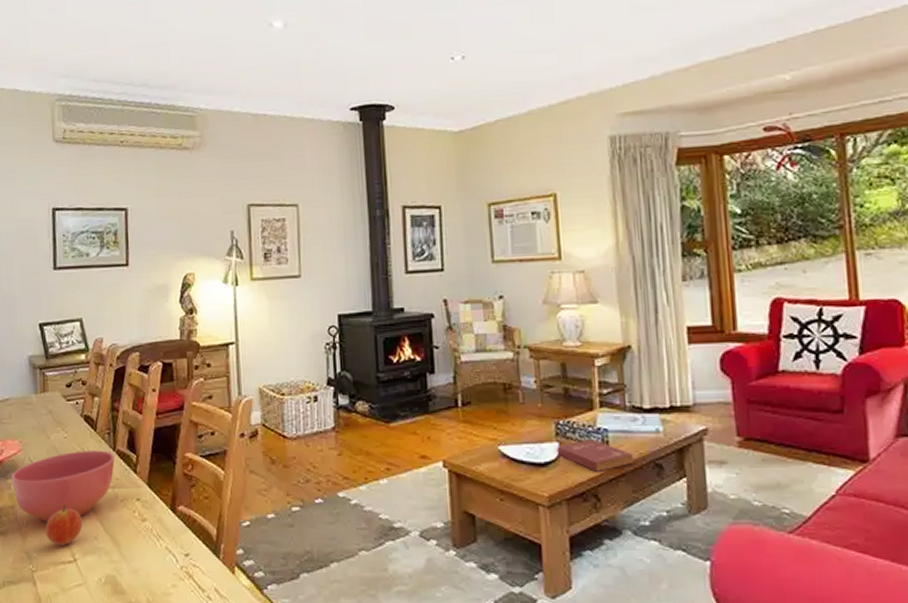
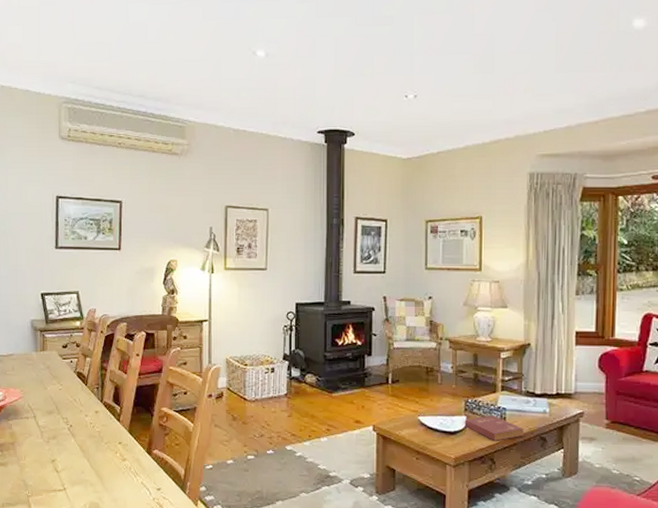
bowl: present [11,450,115,522] -> none [12,401,102,457]
fruit: present [45,504,83,546] -> none [40,444,72,477]

